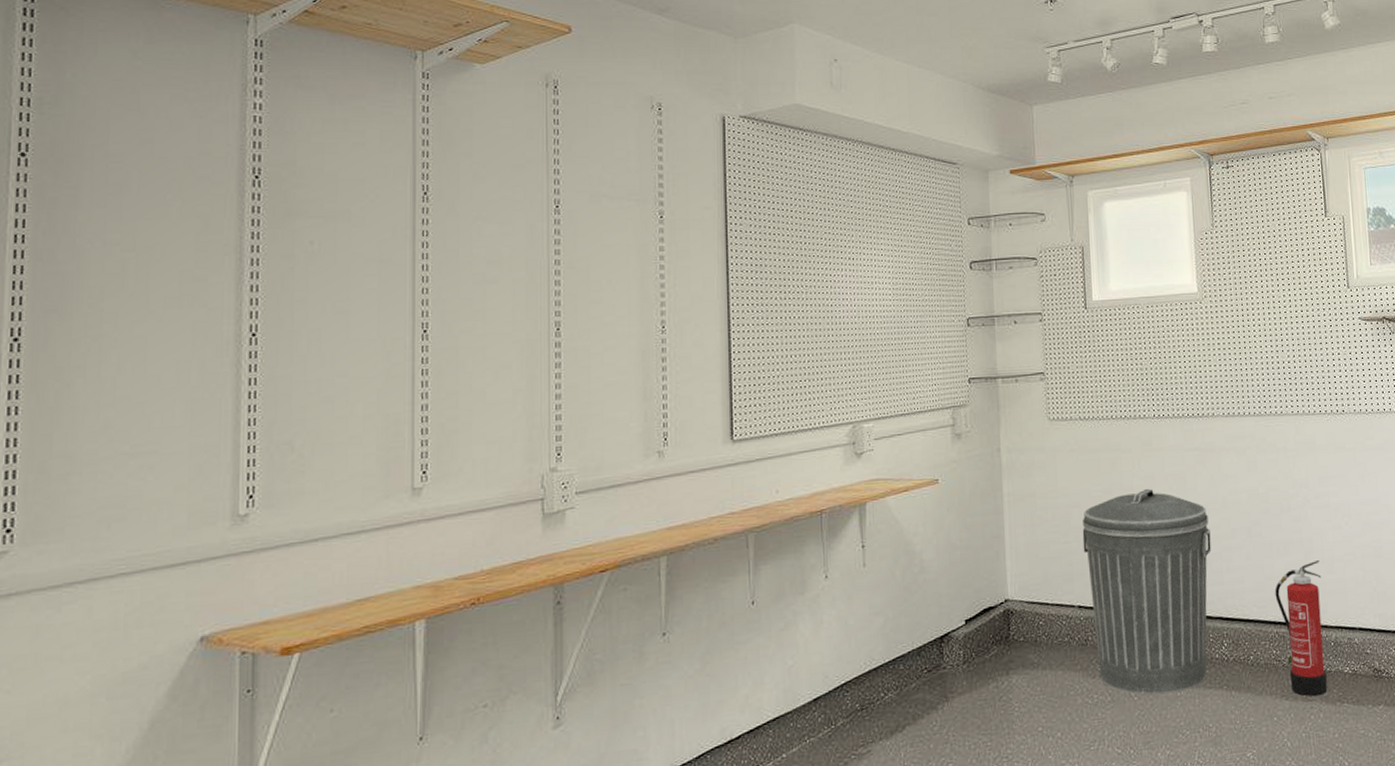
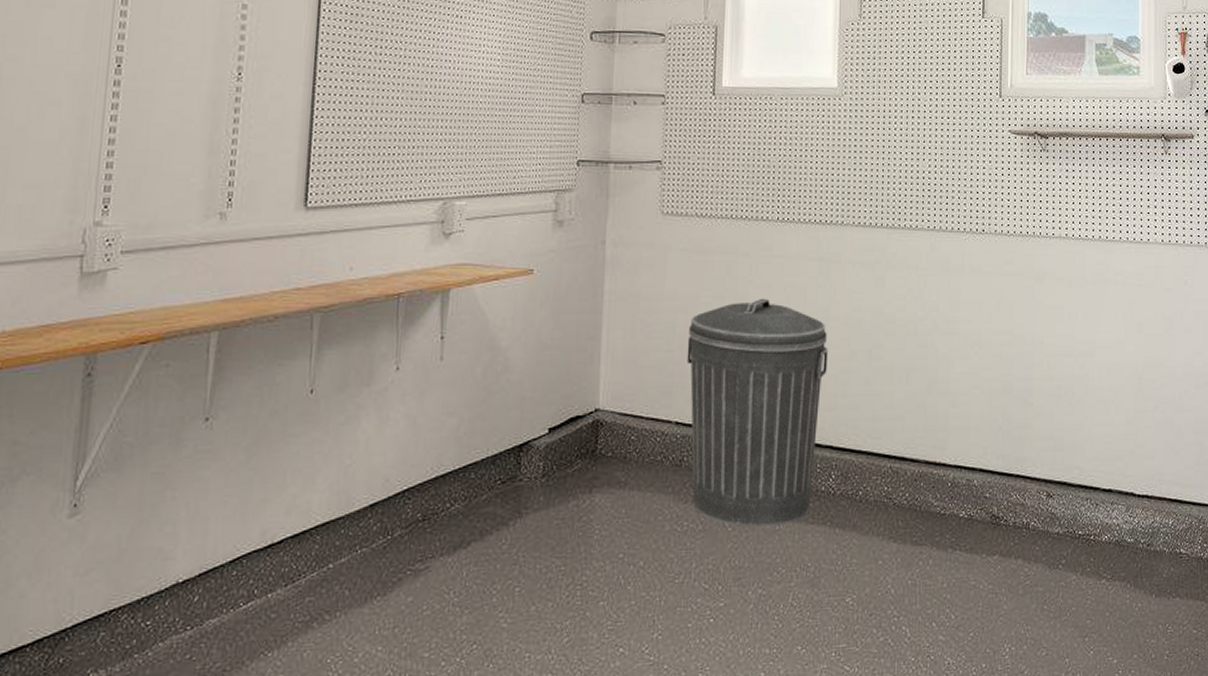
fire extinguisher: present [1275,560,1328,697] -> none [892,392,944,541]

